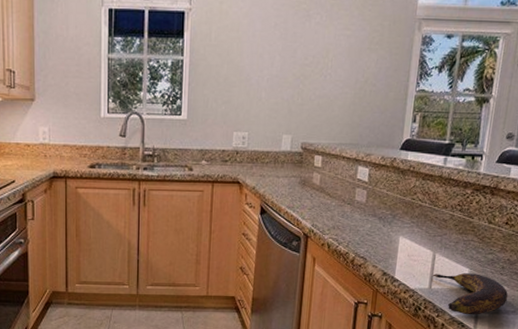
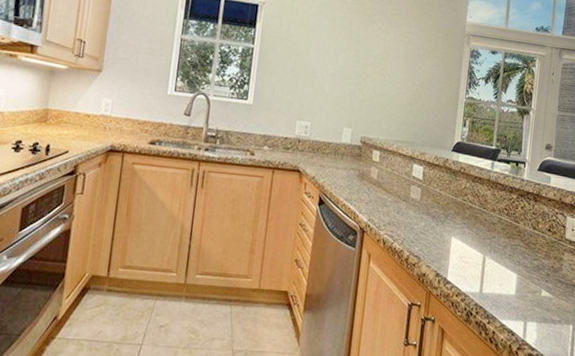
banana: present [432,273,508,315] -> none [482,277,554,324]

